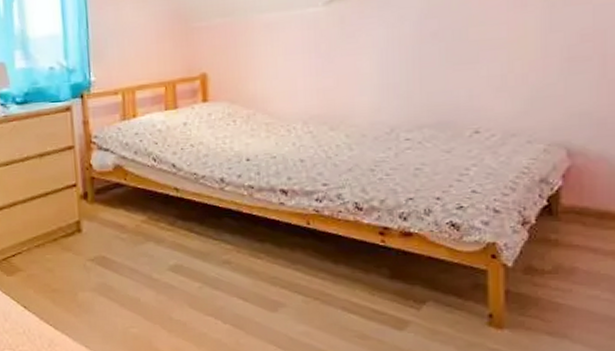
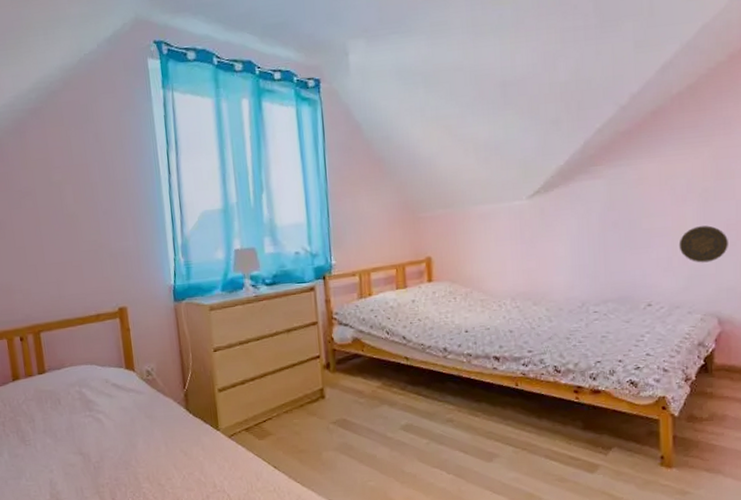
decorative plate: none [516,36,582,82] -> present [679,225,728,263]

